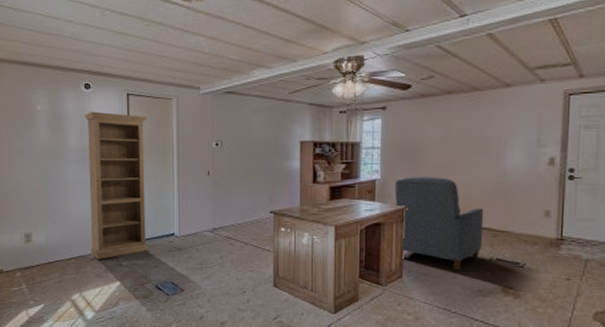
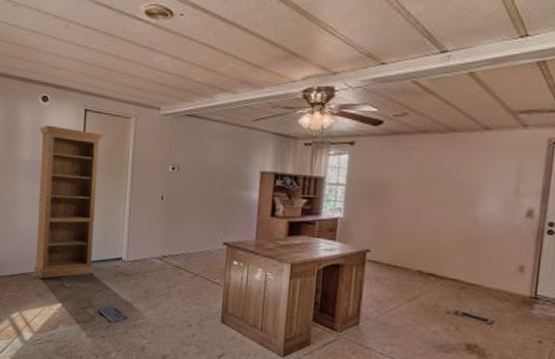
chair: present [394,177,484,270] -> none [357,217,453,322]

